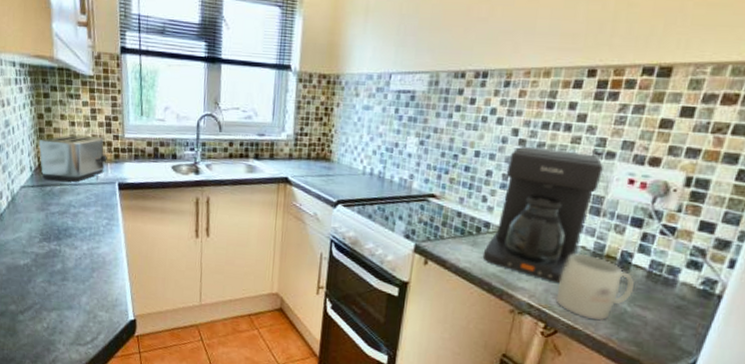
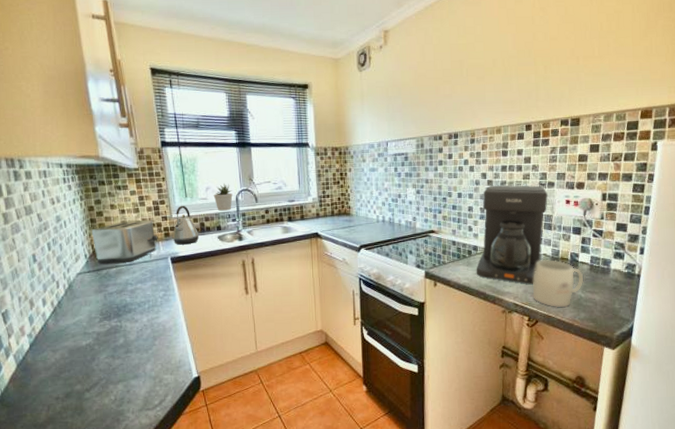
kettle: none [122,124,152,171] -> present [172,205,199,245]
potted plant: none [172,104,194,137] -> present [213,183,233,211]

